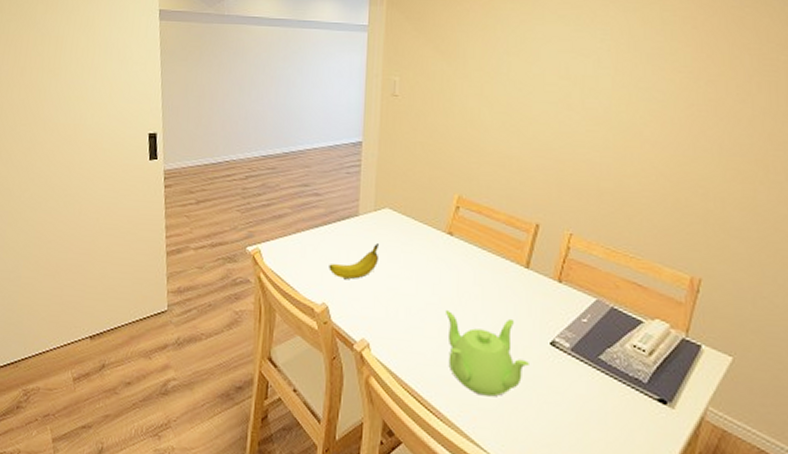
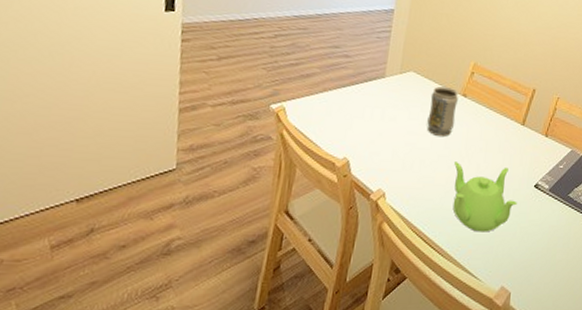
fruit: present [329,243,380,279] -> none [352,103,401,135]
vase: none [410,223,443,282] -> present [427,86,459,137]

